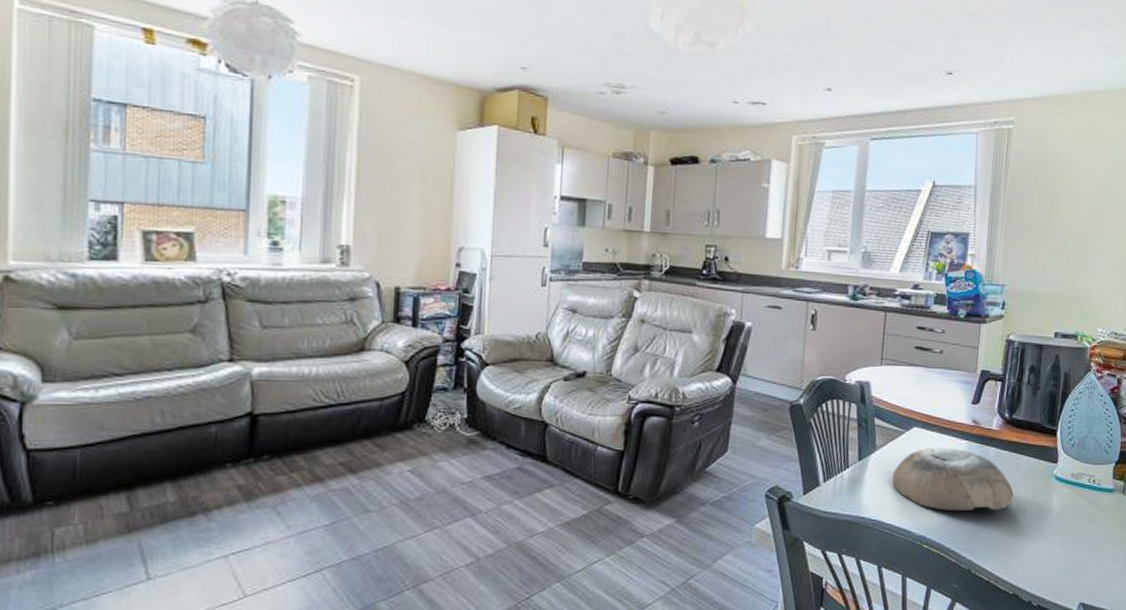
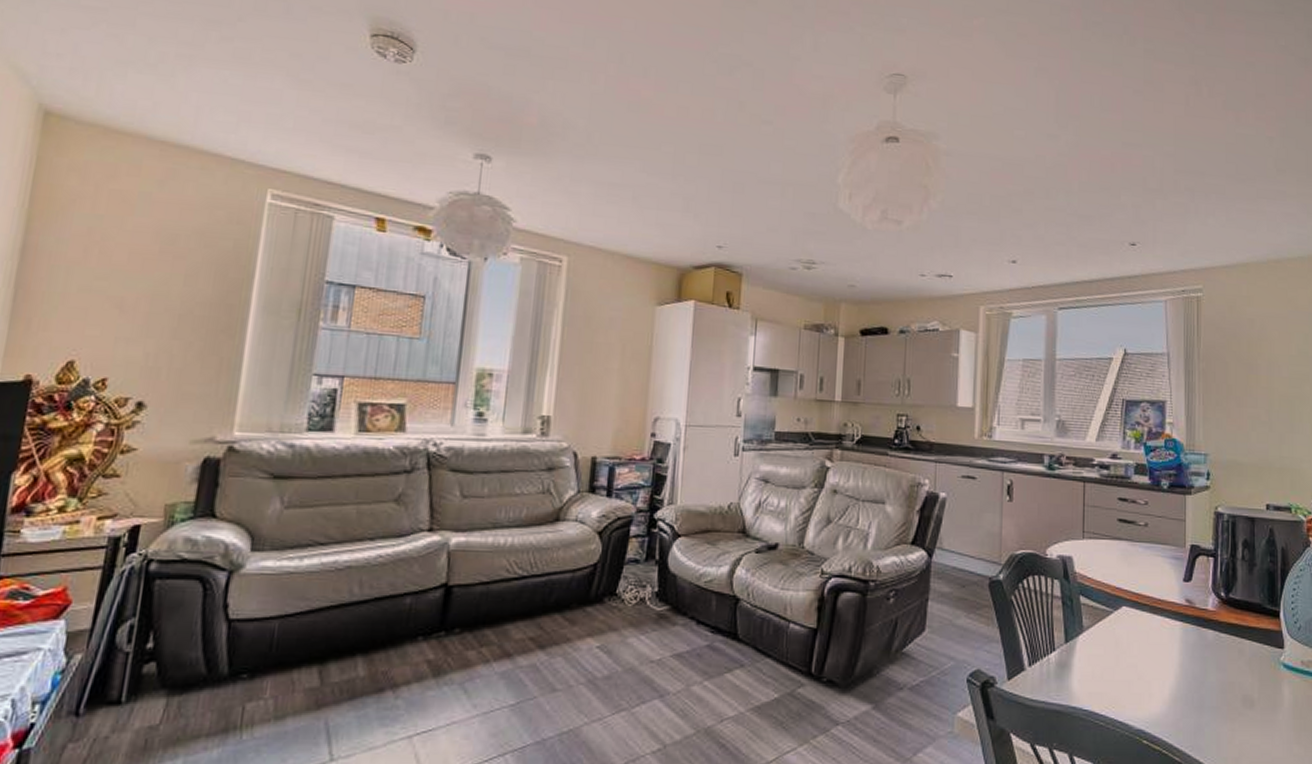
bowl: present [891,448,1014,511] -> none [1102,630,1239,702]

